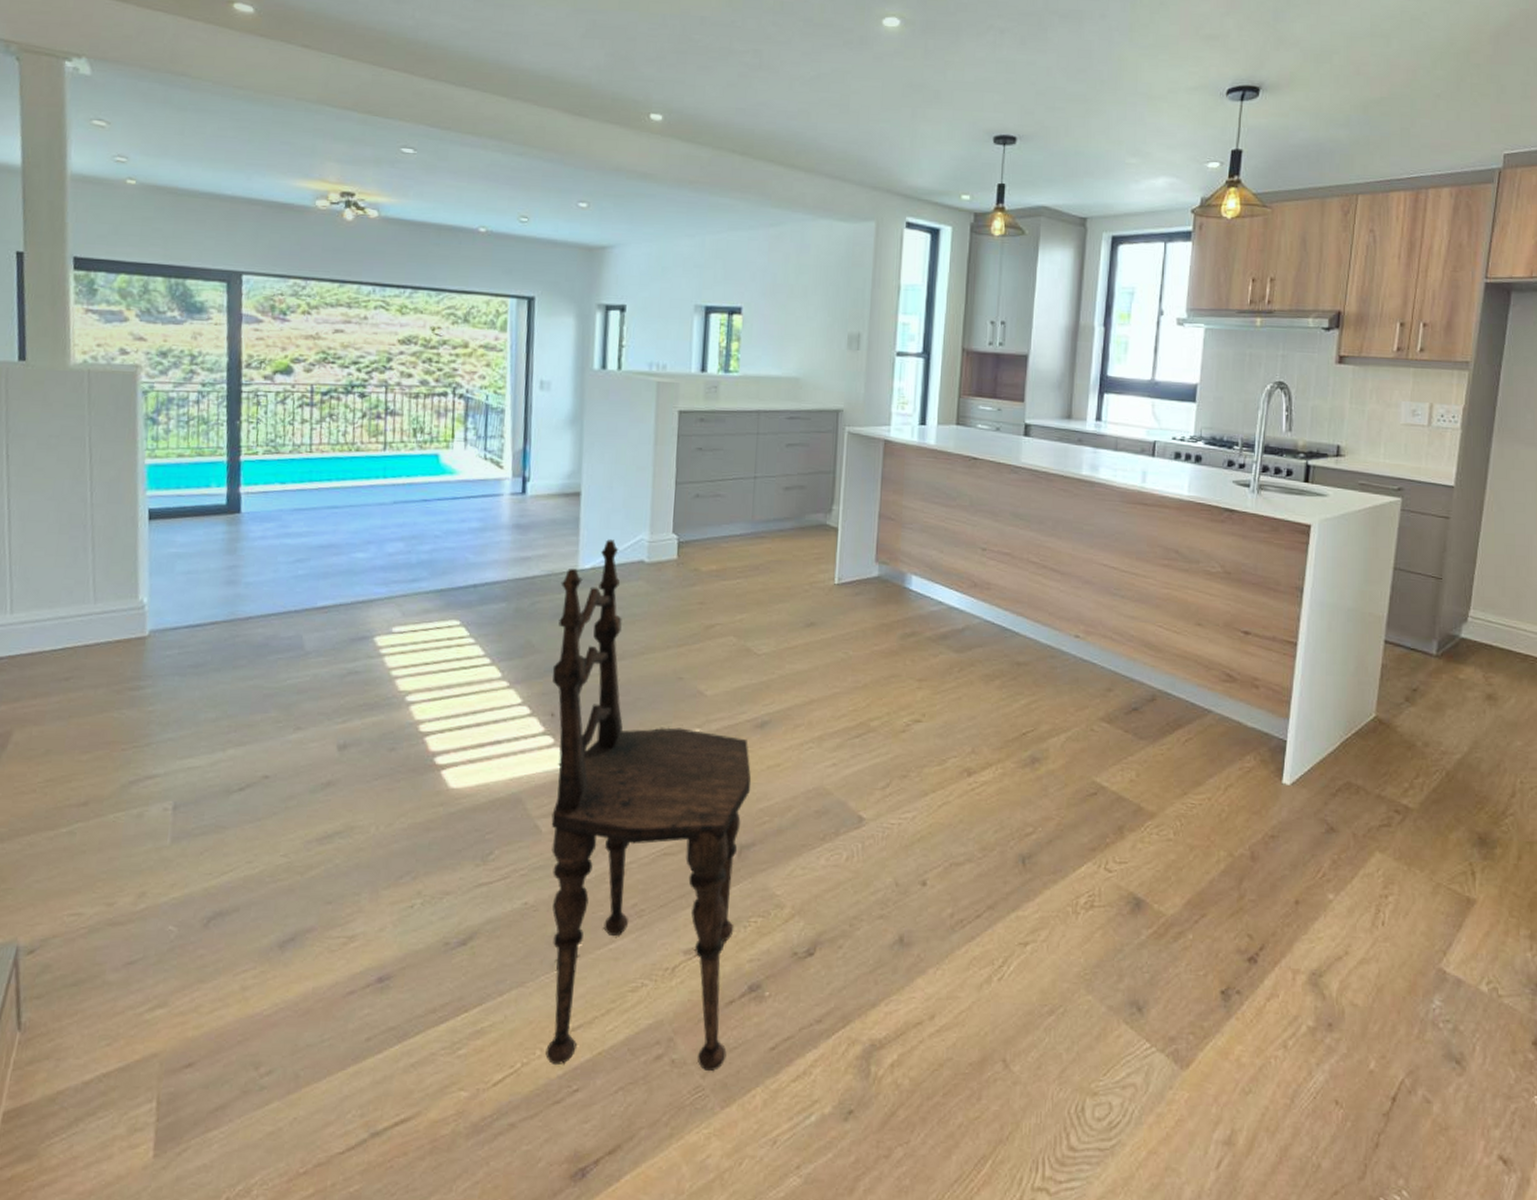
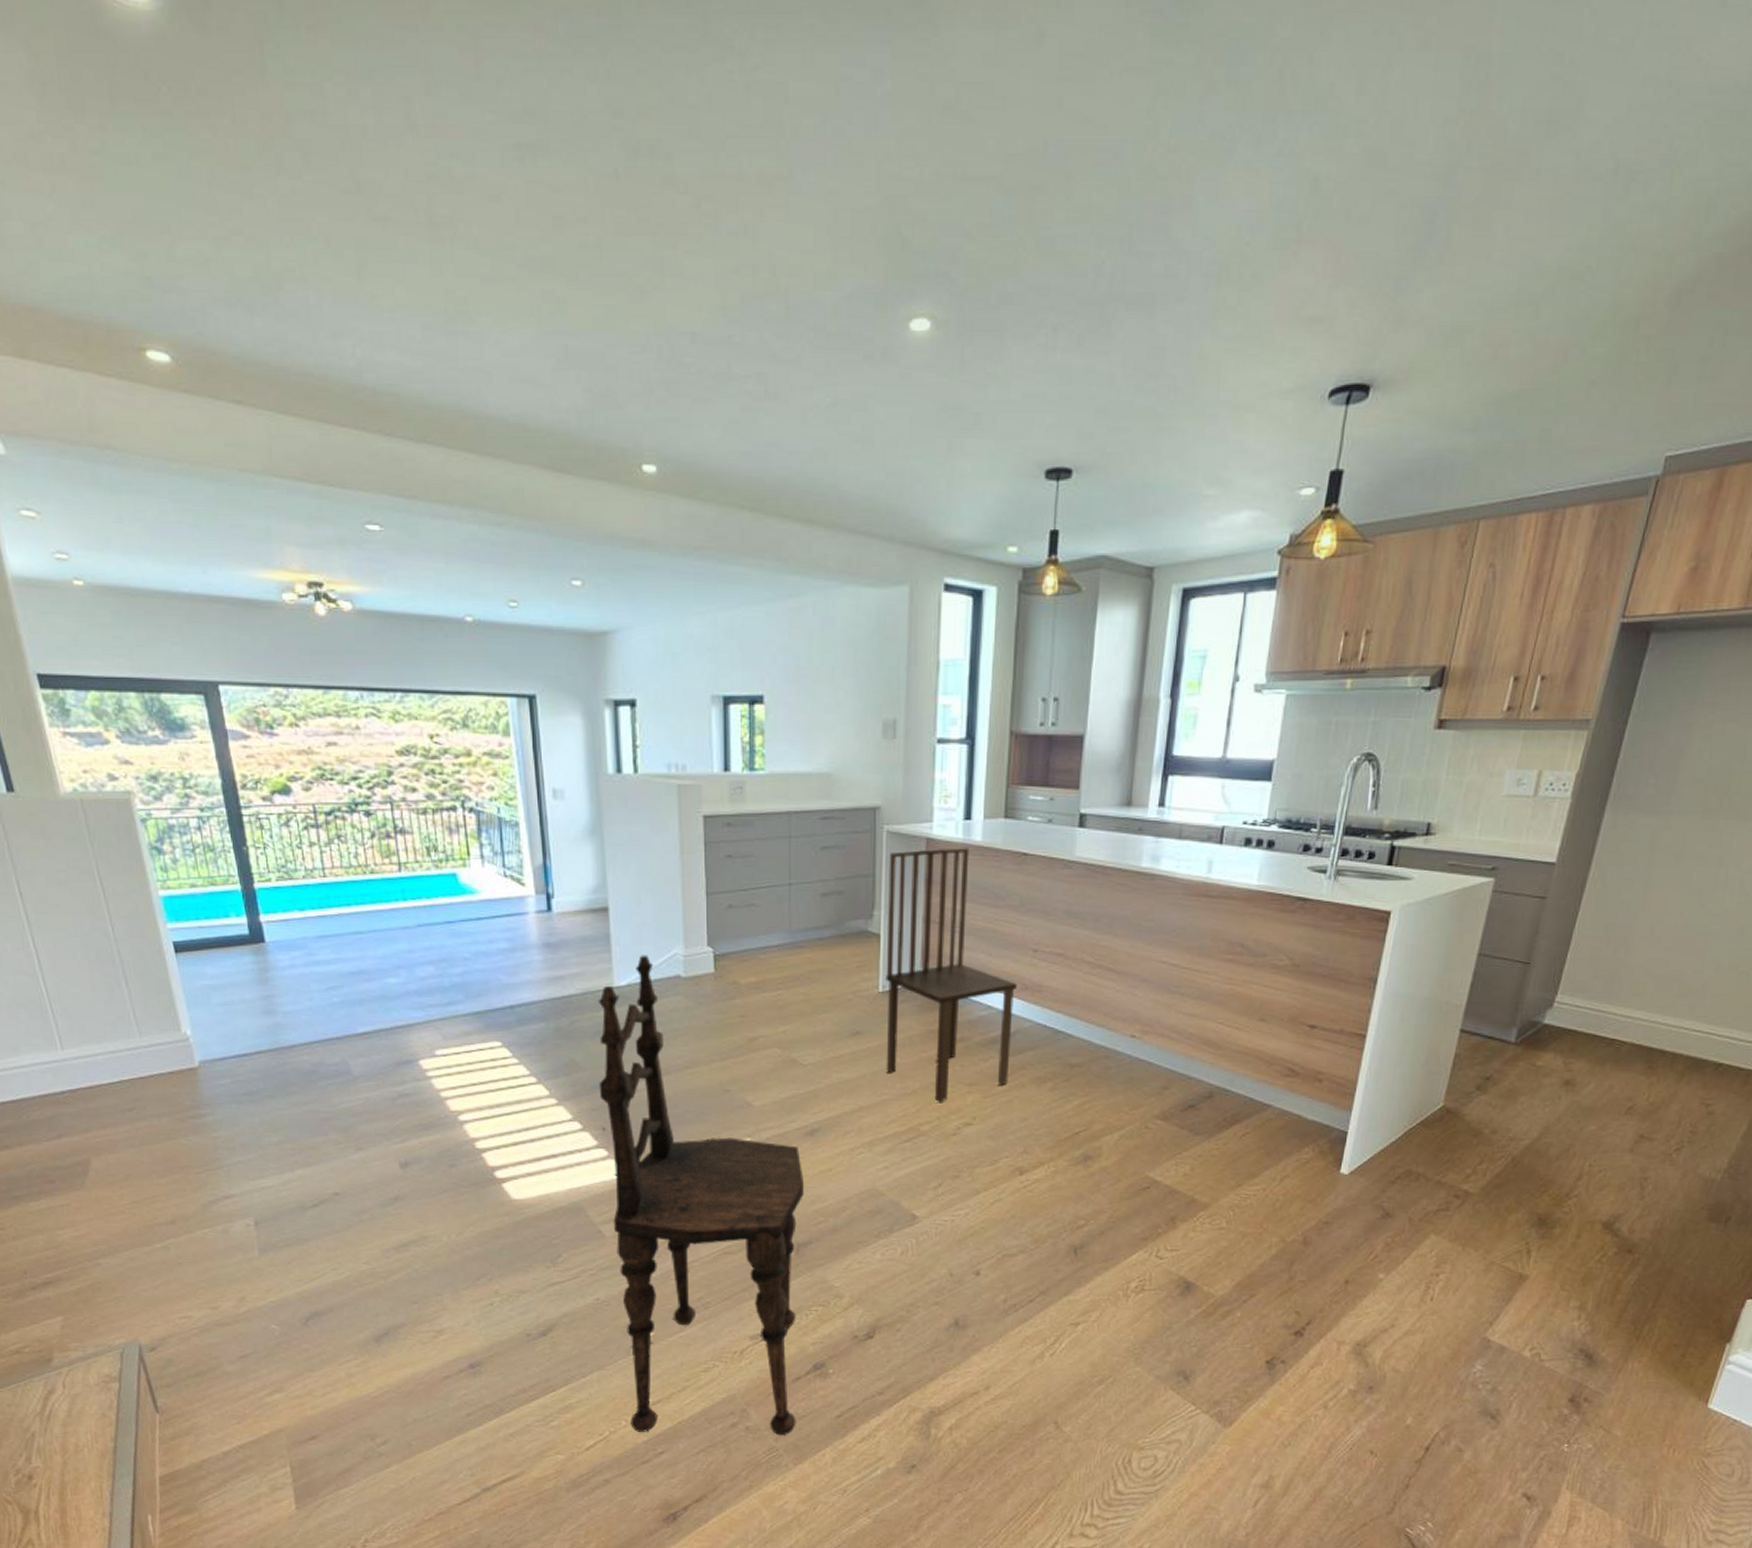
dining chair: none [838,450,966,697] -> present [886,847,1017,1102]

